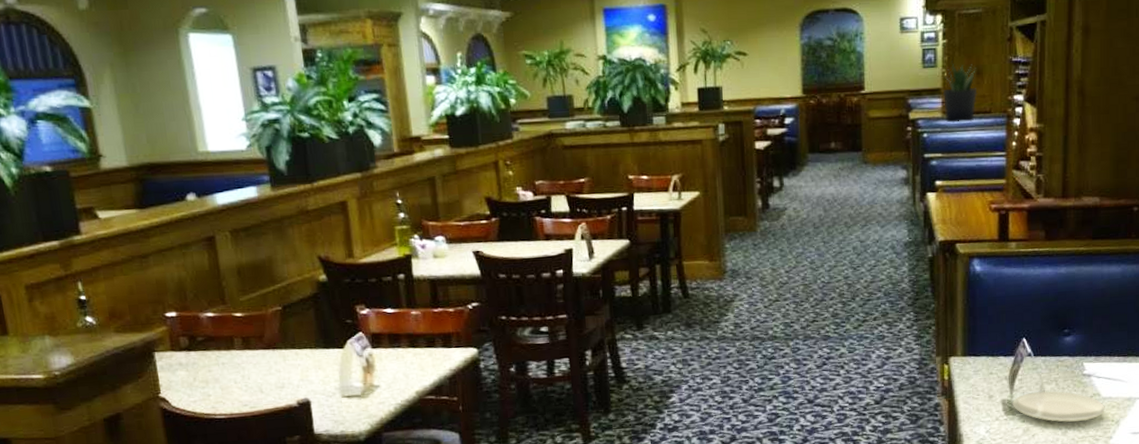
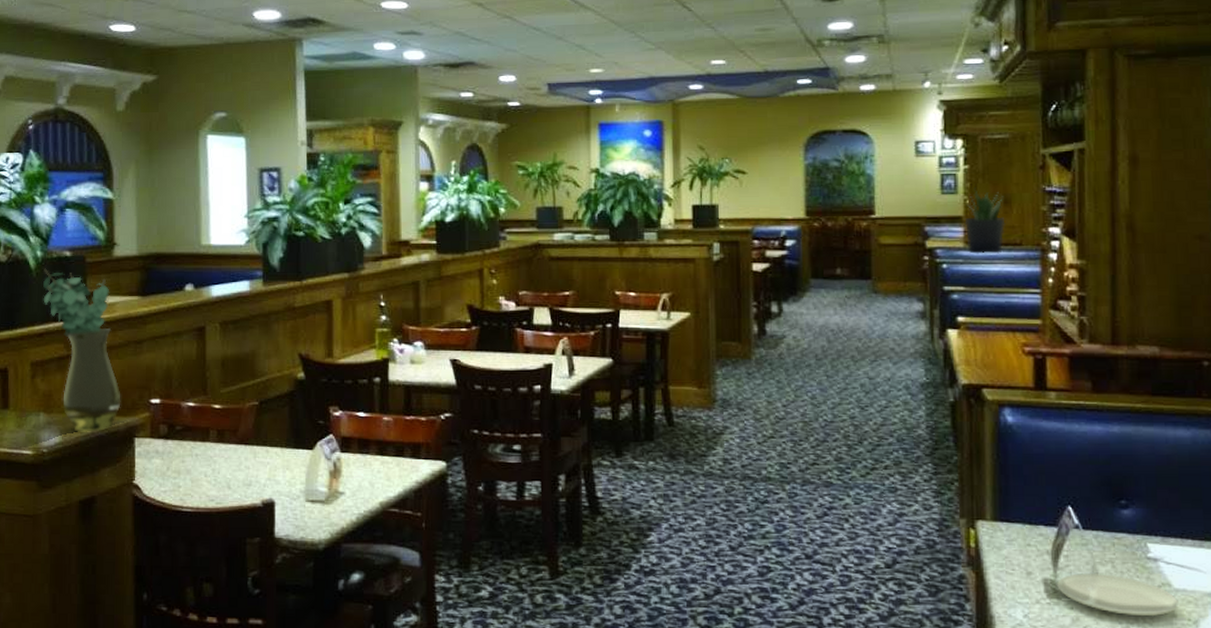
vase: none [22,186,134,352] -> present [43,268,121,432]

